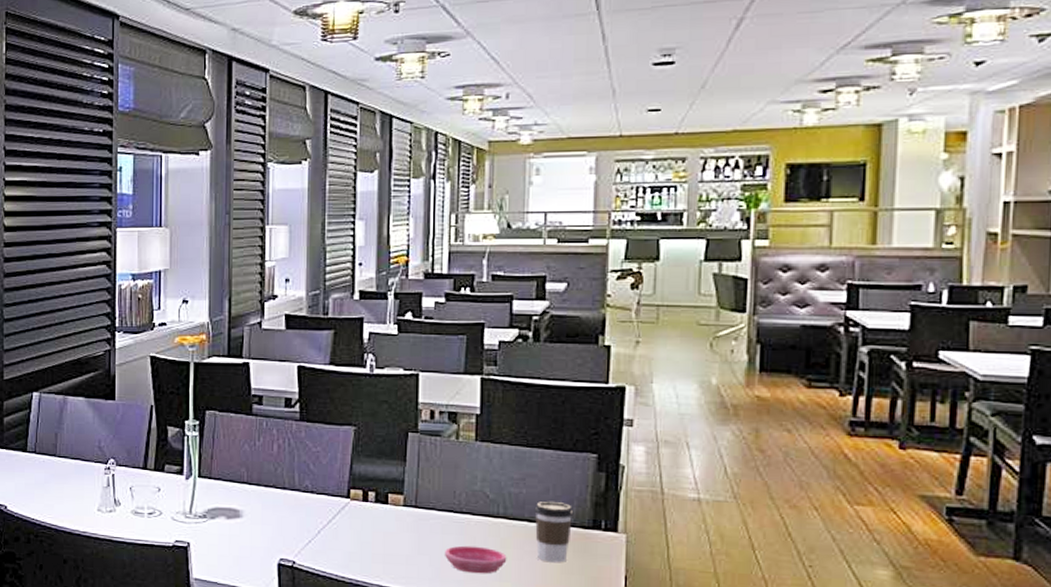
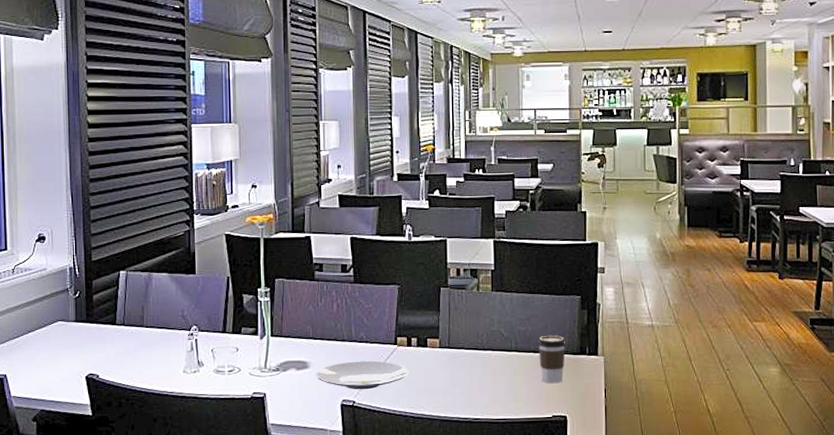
plate: none [249,513,363,549] -> present [315,360,409,390]
saucer: present [445,545,507,574] -> none [473,375,520,398]

